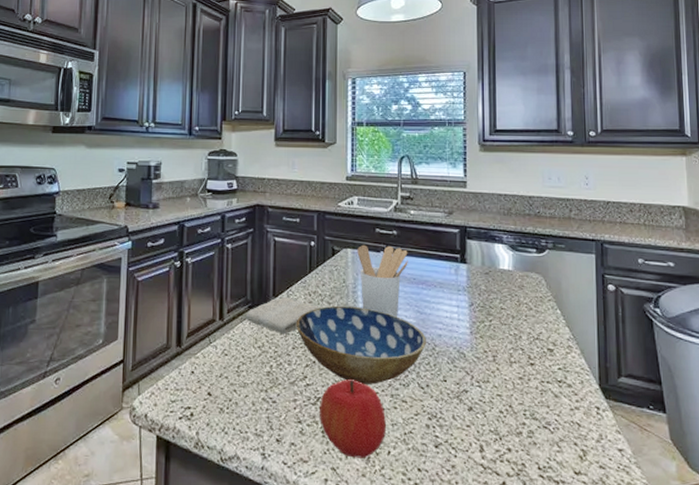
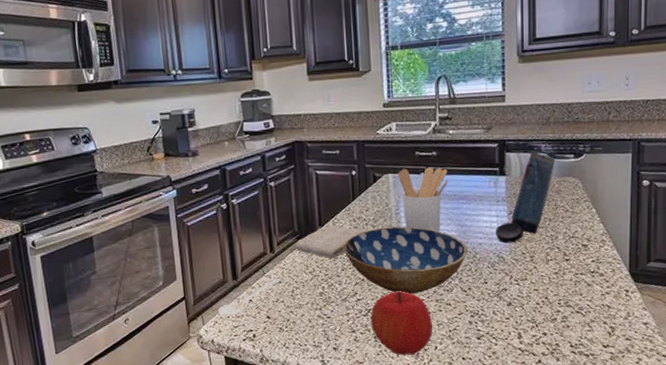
stirrer: none [156,349,228,386] -> present [217,278,281,315]
cosmetic container: none [455,239,518,338] -> present [495,149,556,244]

